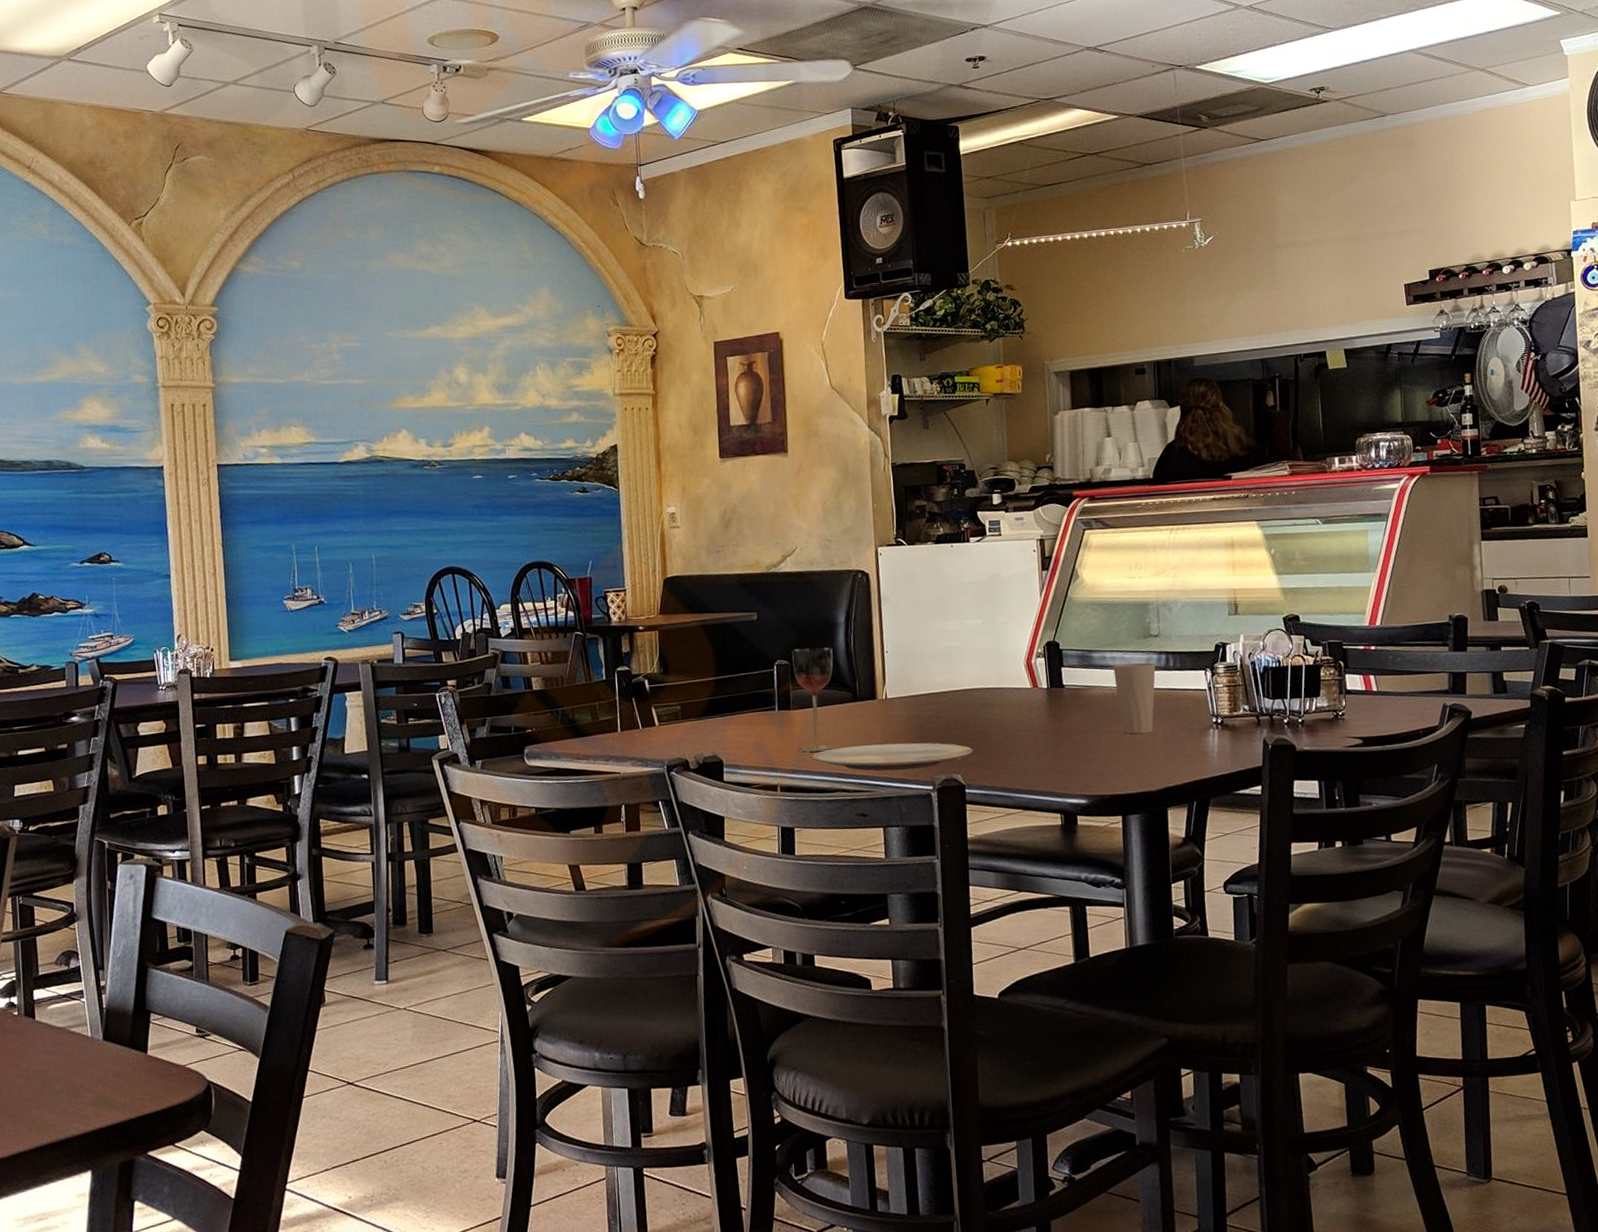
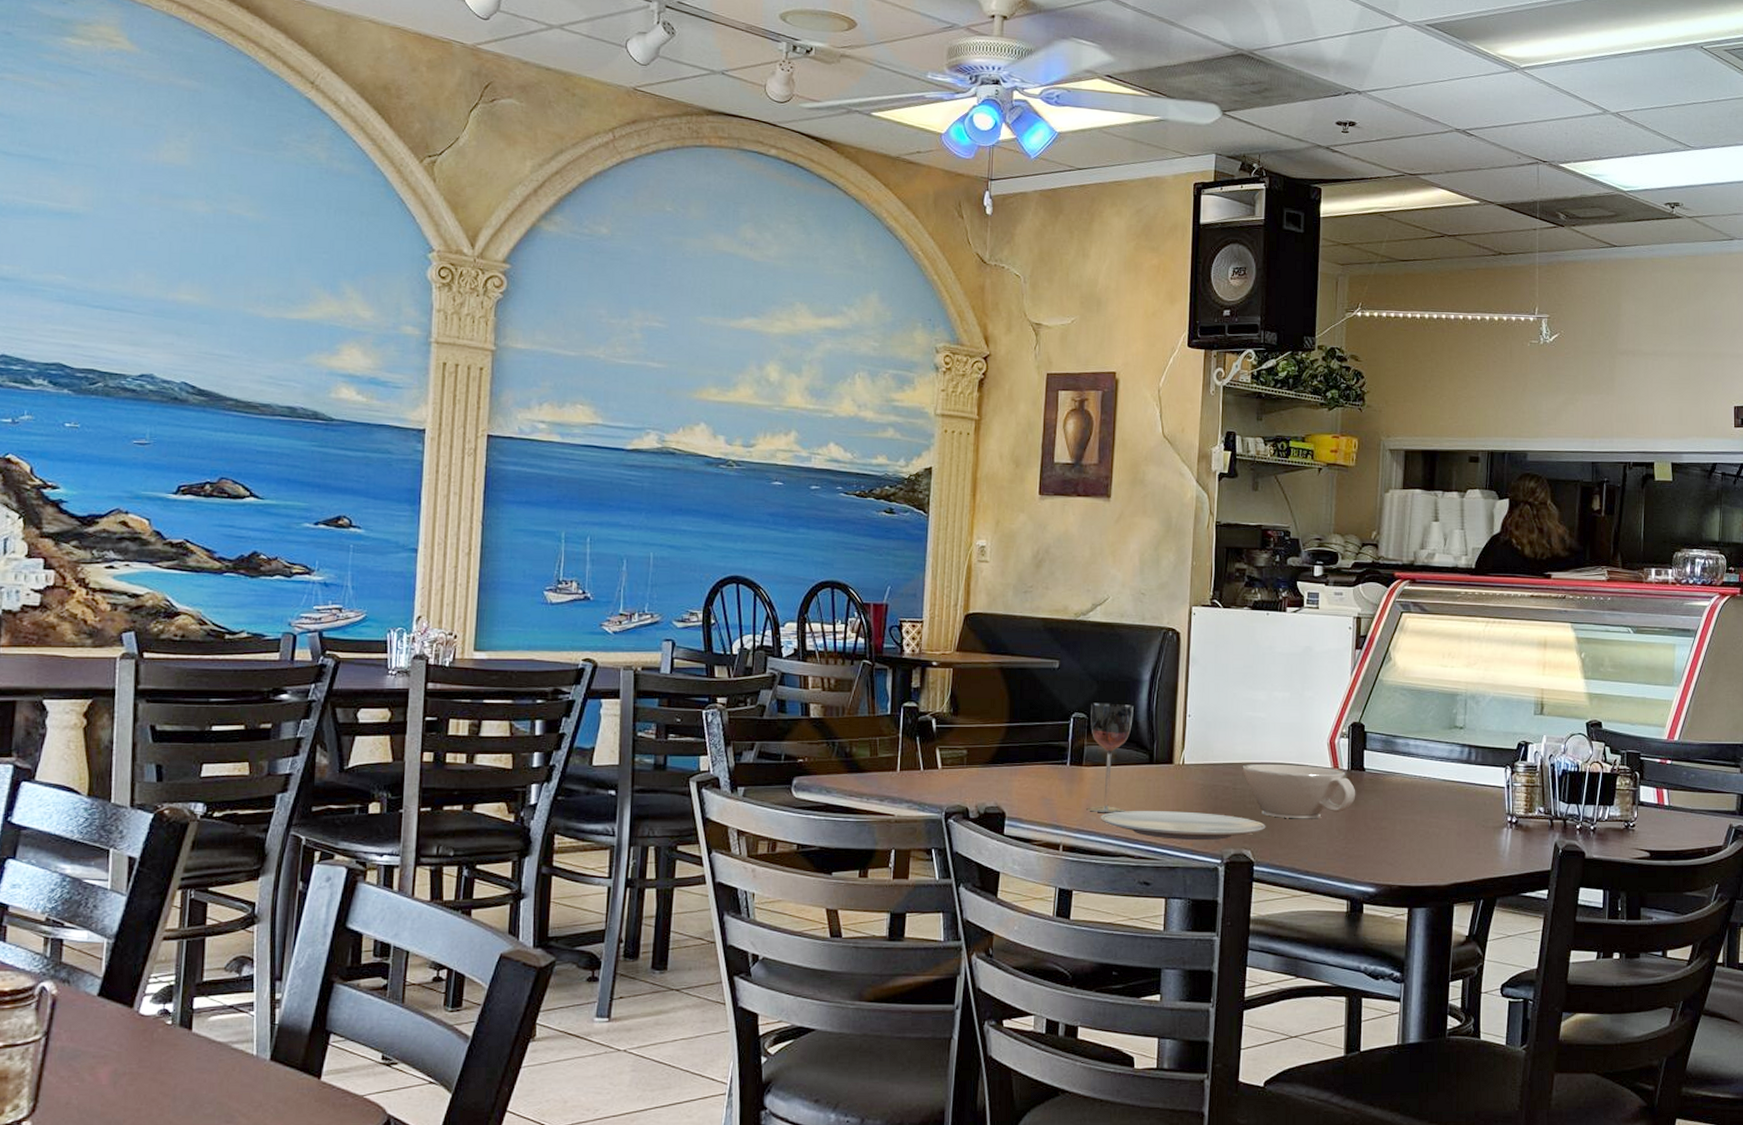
cup: none [943,687,1058,741] -> present [1242,763,1356,819]
cup: present [1113,662,1156,734] -> none [1415,753,1457,826]

